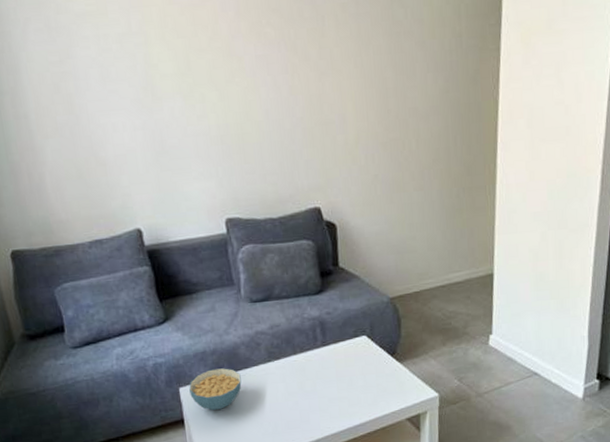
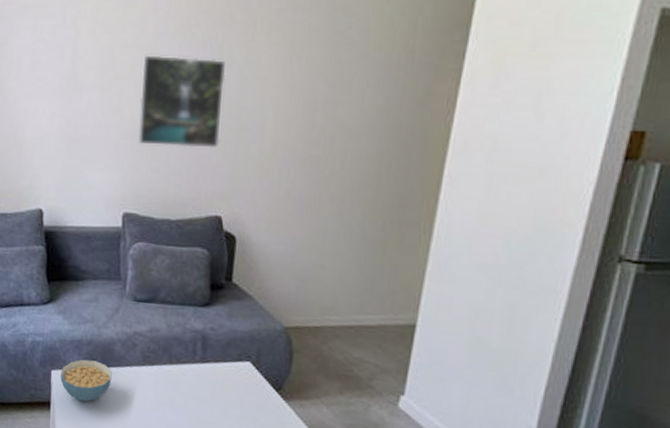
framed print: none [220,56,308,149] -> present [137,55,226,148]

